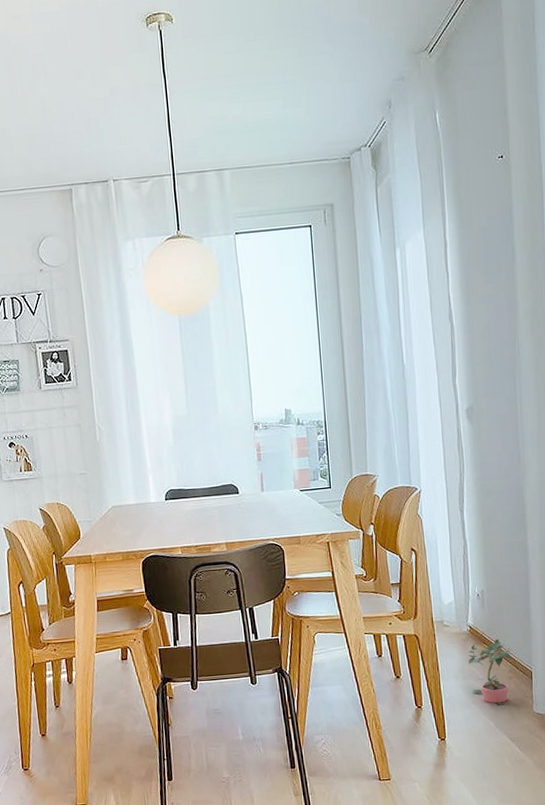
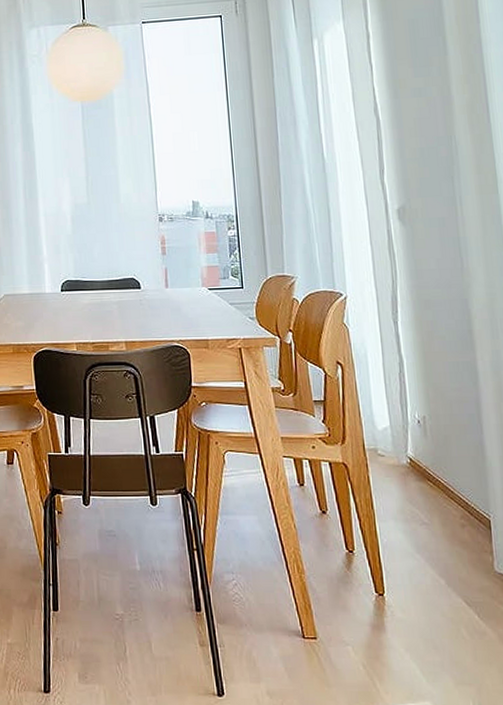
potted plant: present [468,639,513,706] -> none [409,476,465,559]

